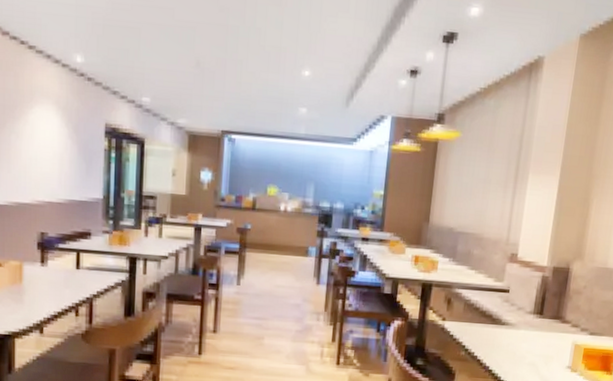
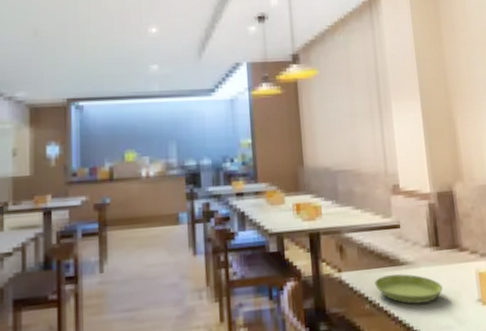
saucer: none [473,331,537,360] -> present [374,274,443,304]

